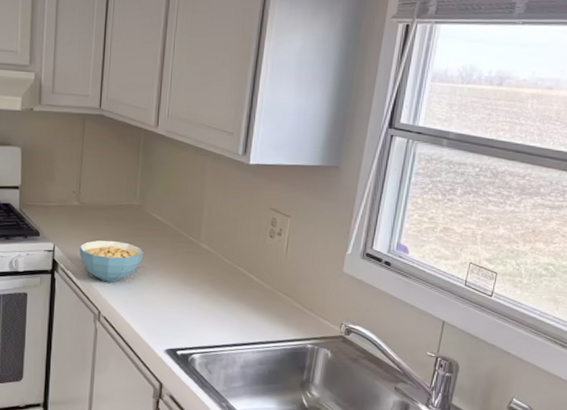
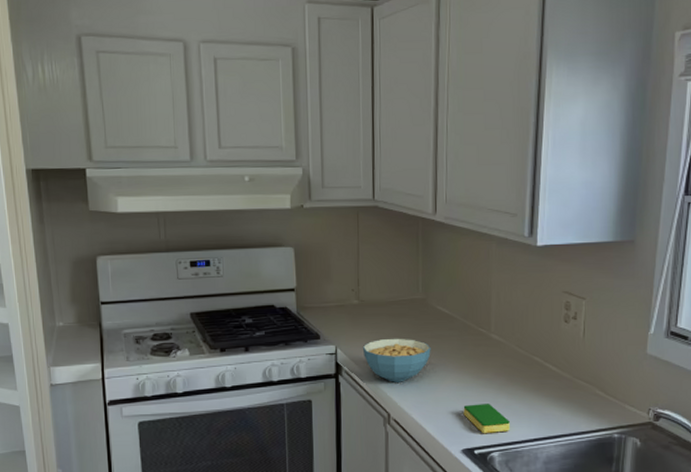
dish sponge: none [169,307,212,336] -> present [463,404,510,433]

